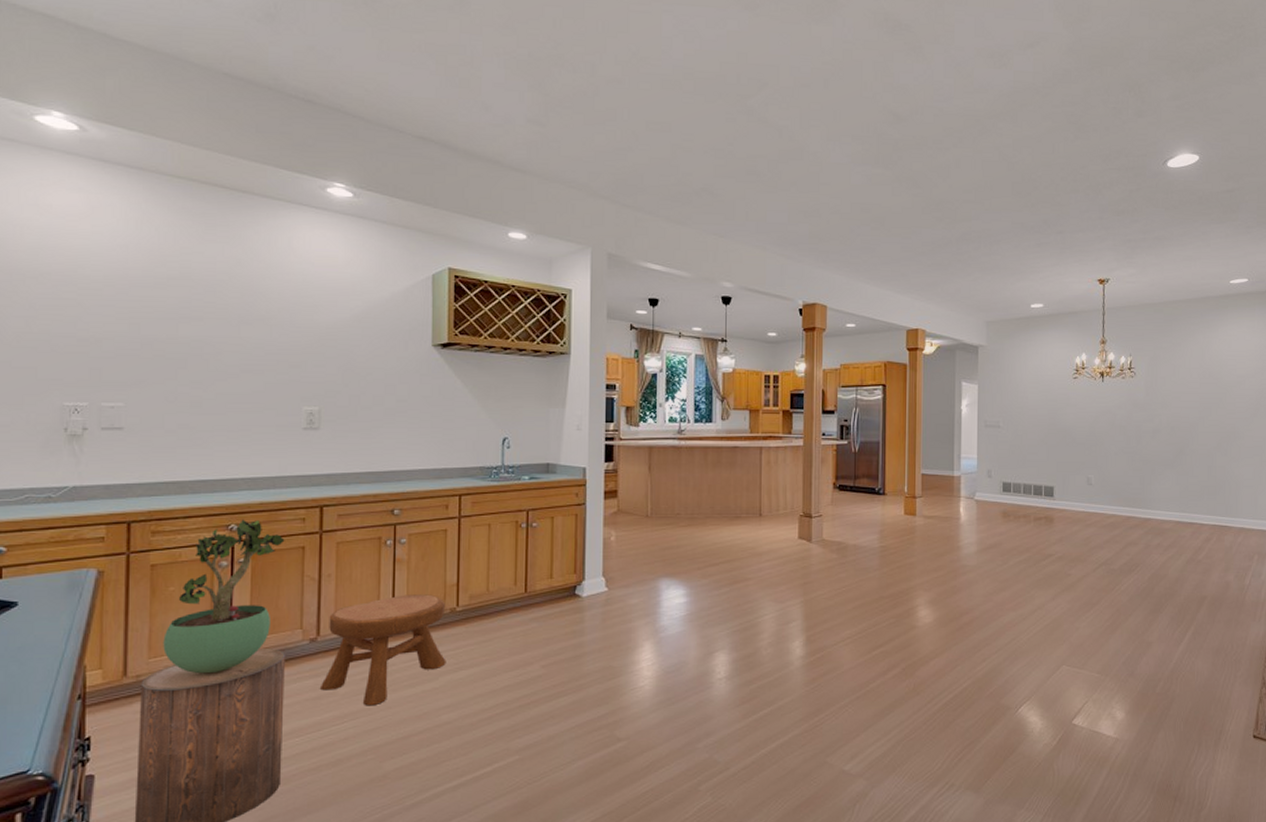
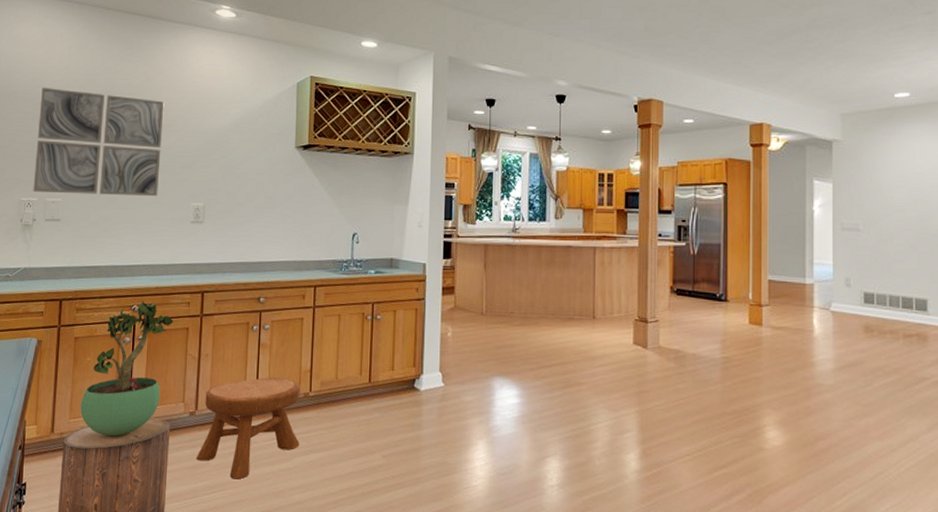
wall art: none [81,268,262,400] -> present [33,87,164,197]

